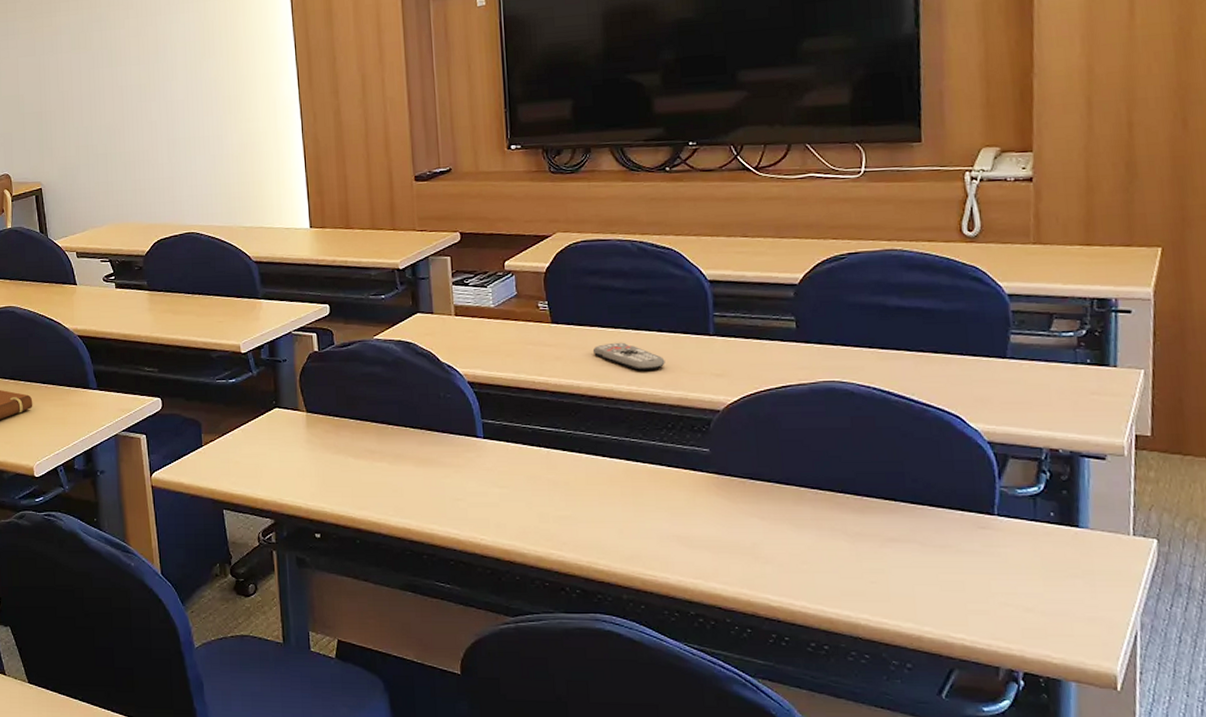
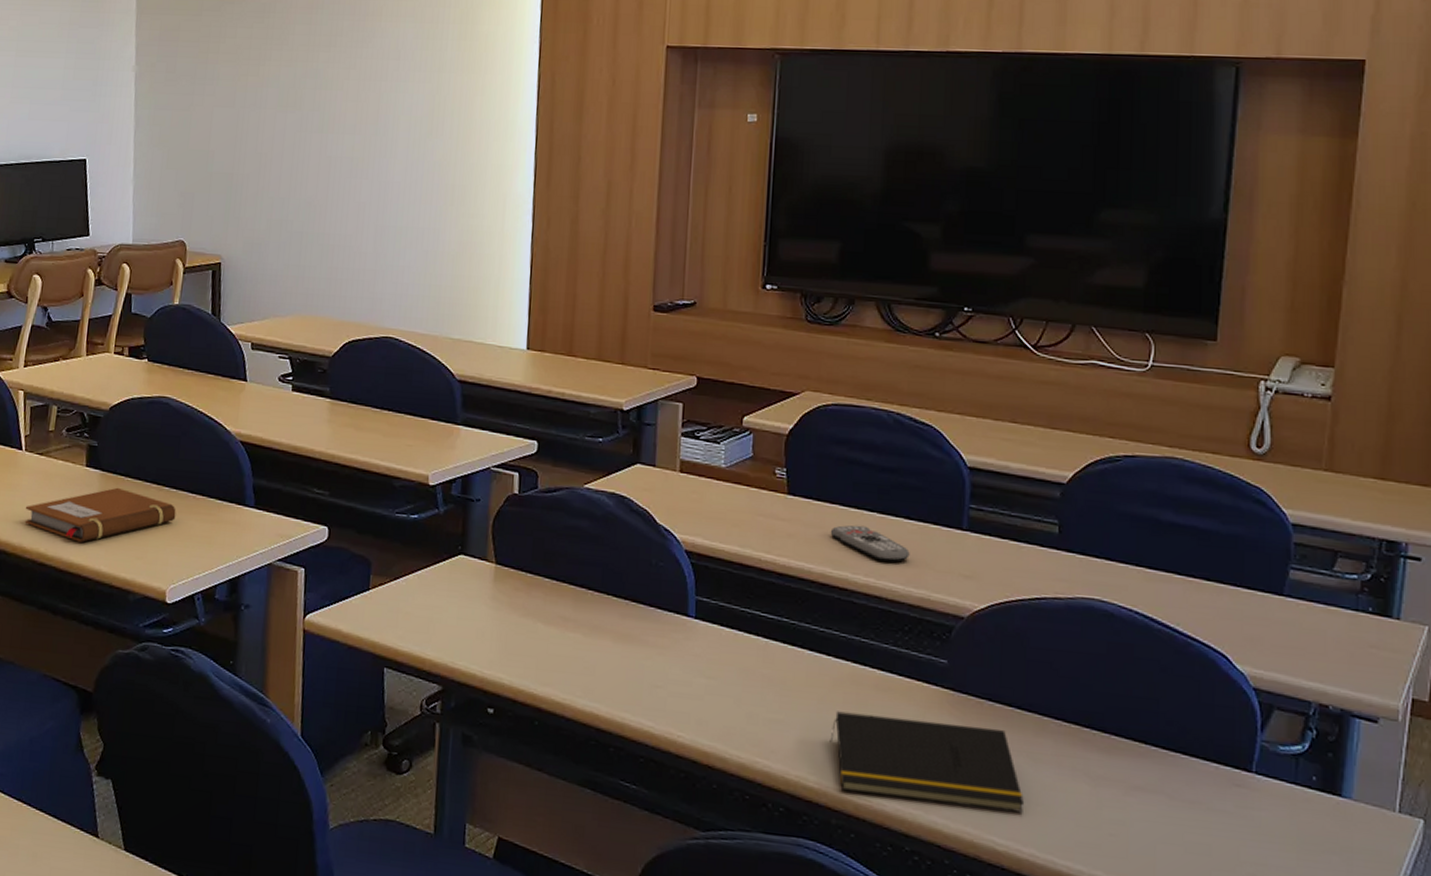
notepad: none [613,502,792,572] -> present [829,711,1025,813]

